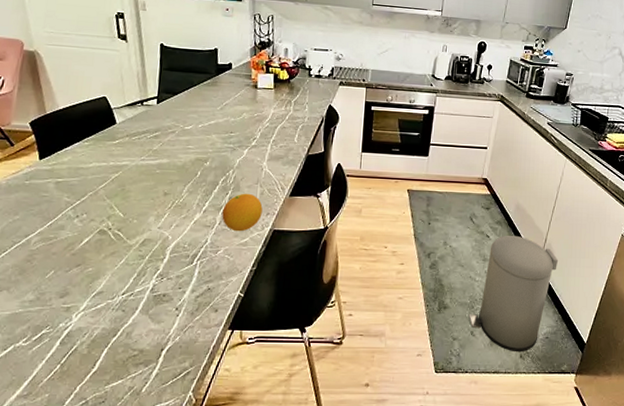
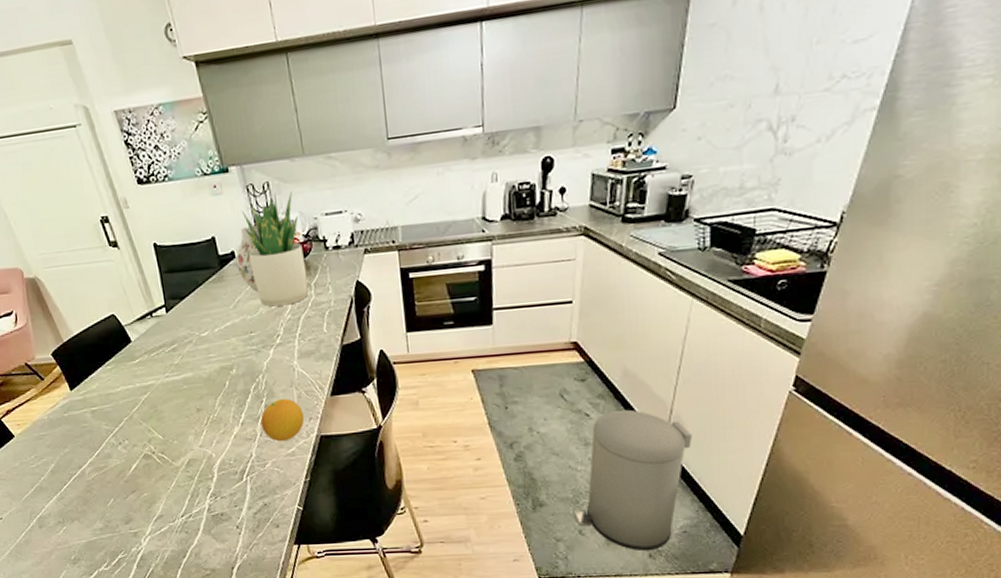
vase: none [231,46,257,99] -> present [235,226,260,291]
planter: none [243,25,293,115] -> present [241,191,308,307]

